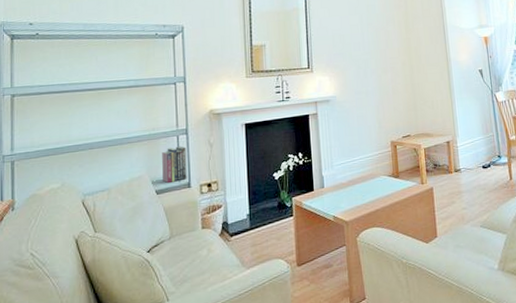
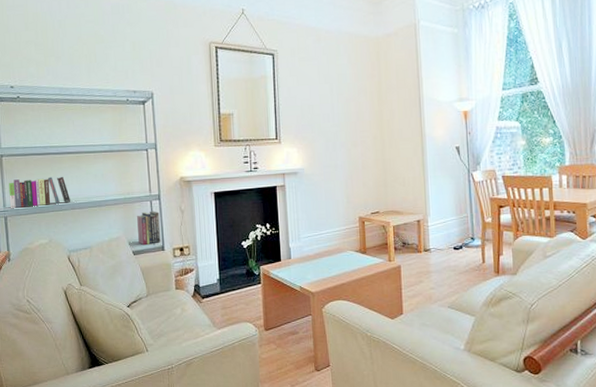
books: none [18,115,90,153] -> present [8,176,71,209]

